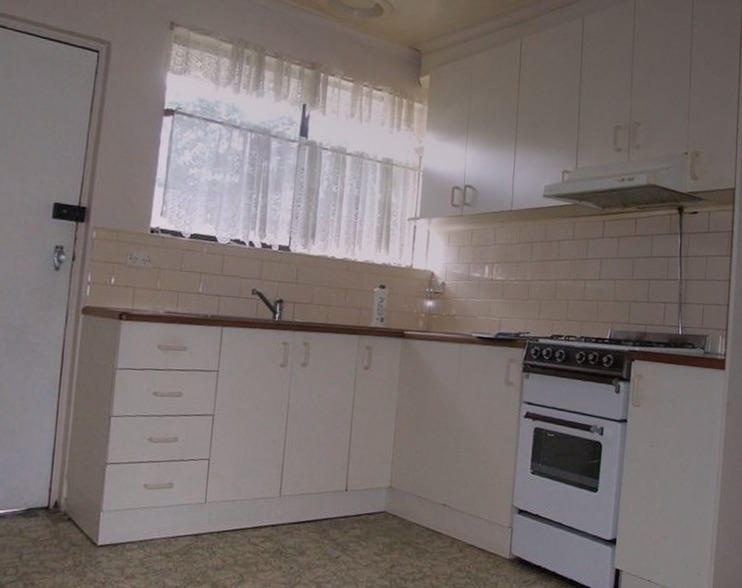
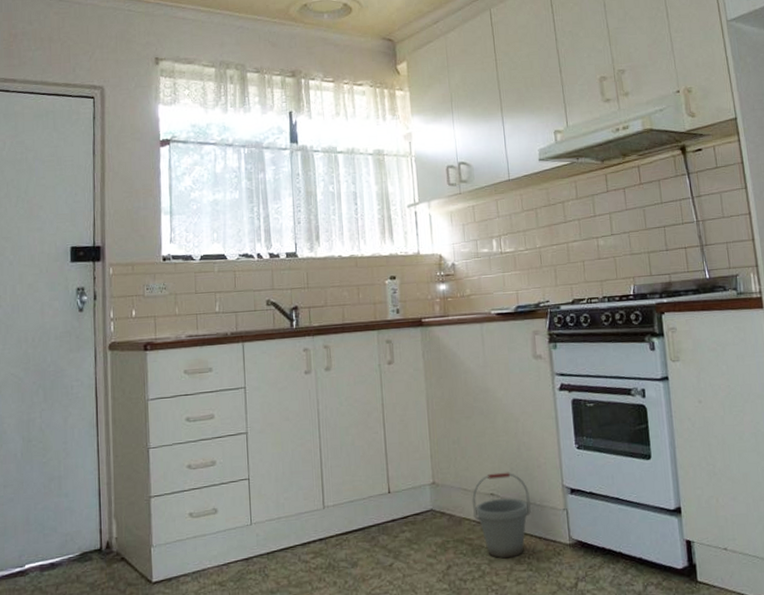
bucket: none [424,485,480,565] -> present [471,472,531,559]

